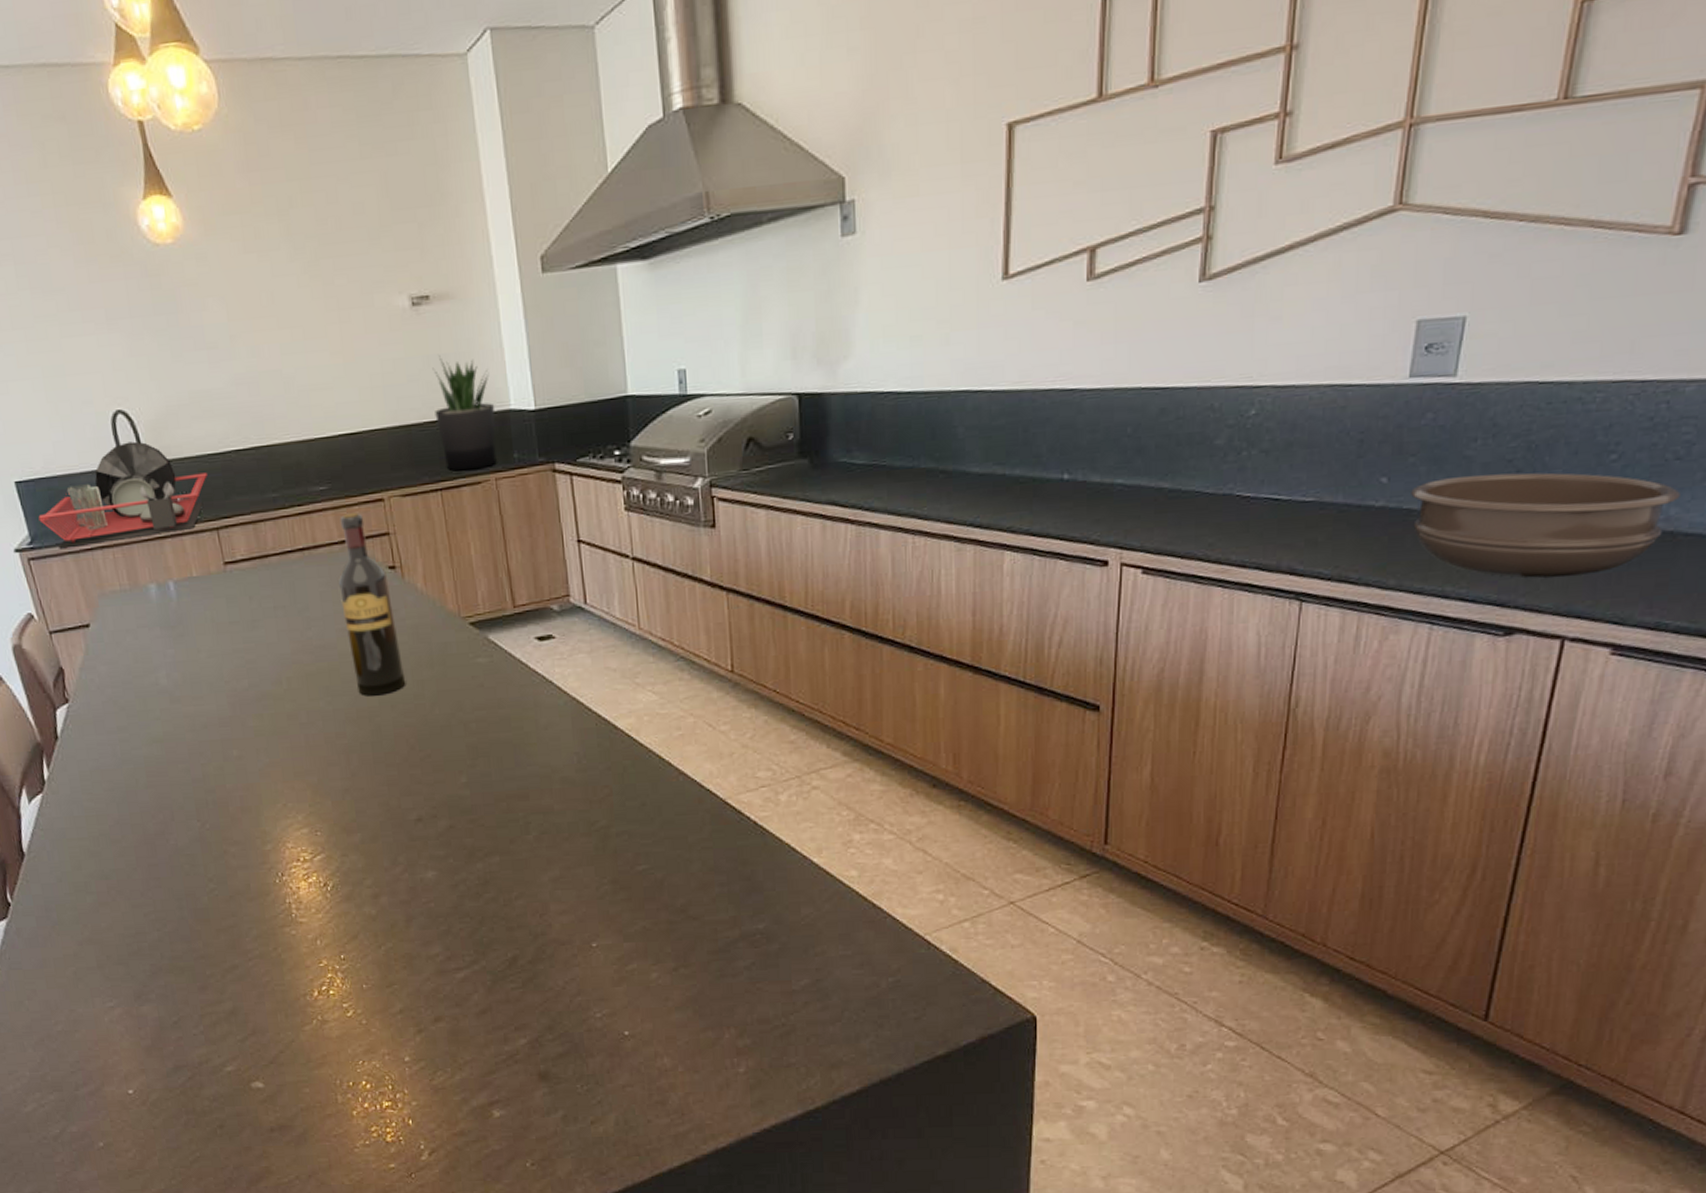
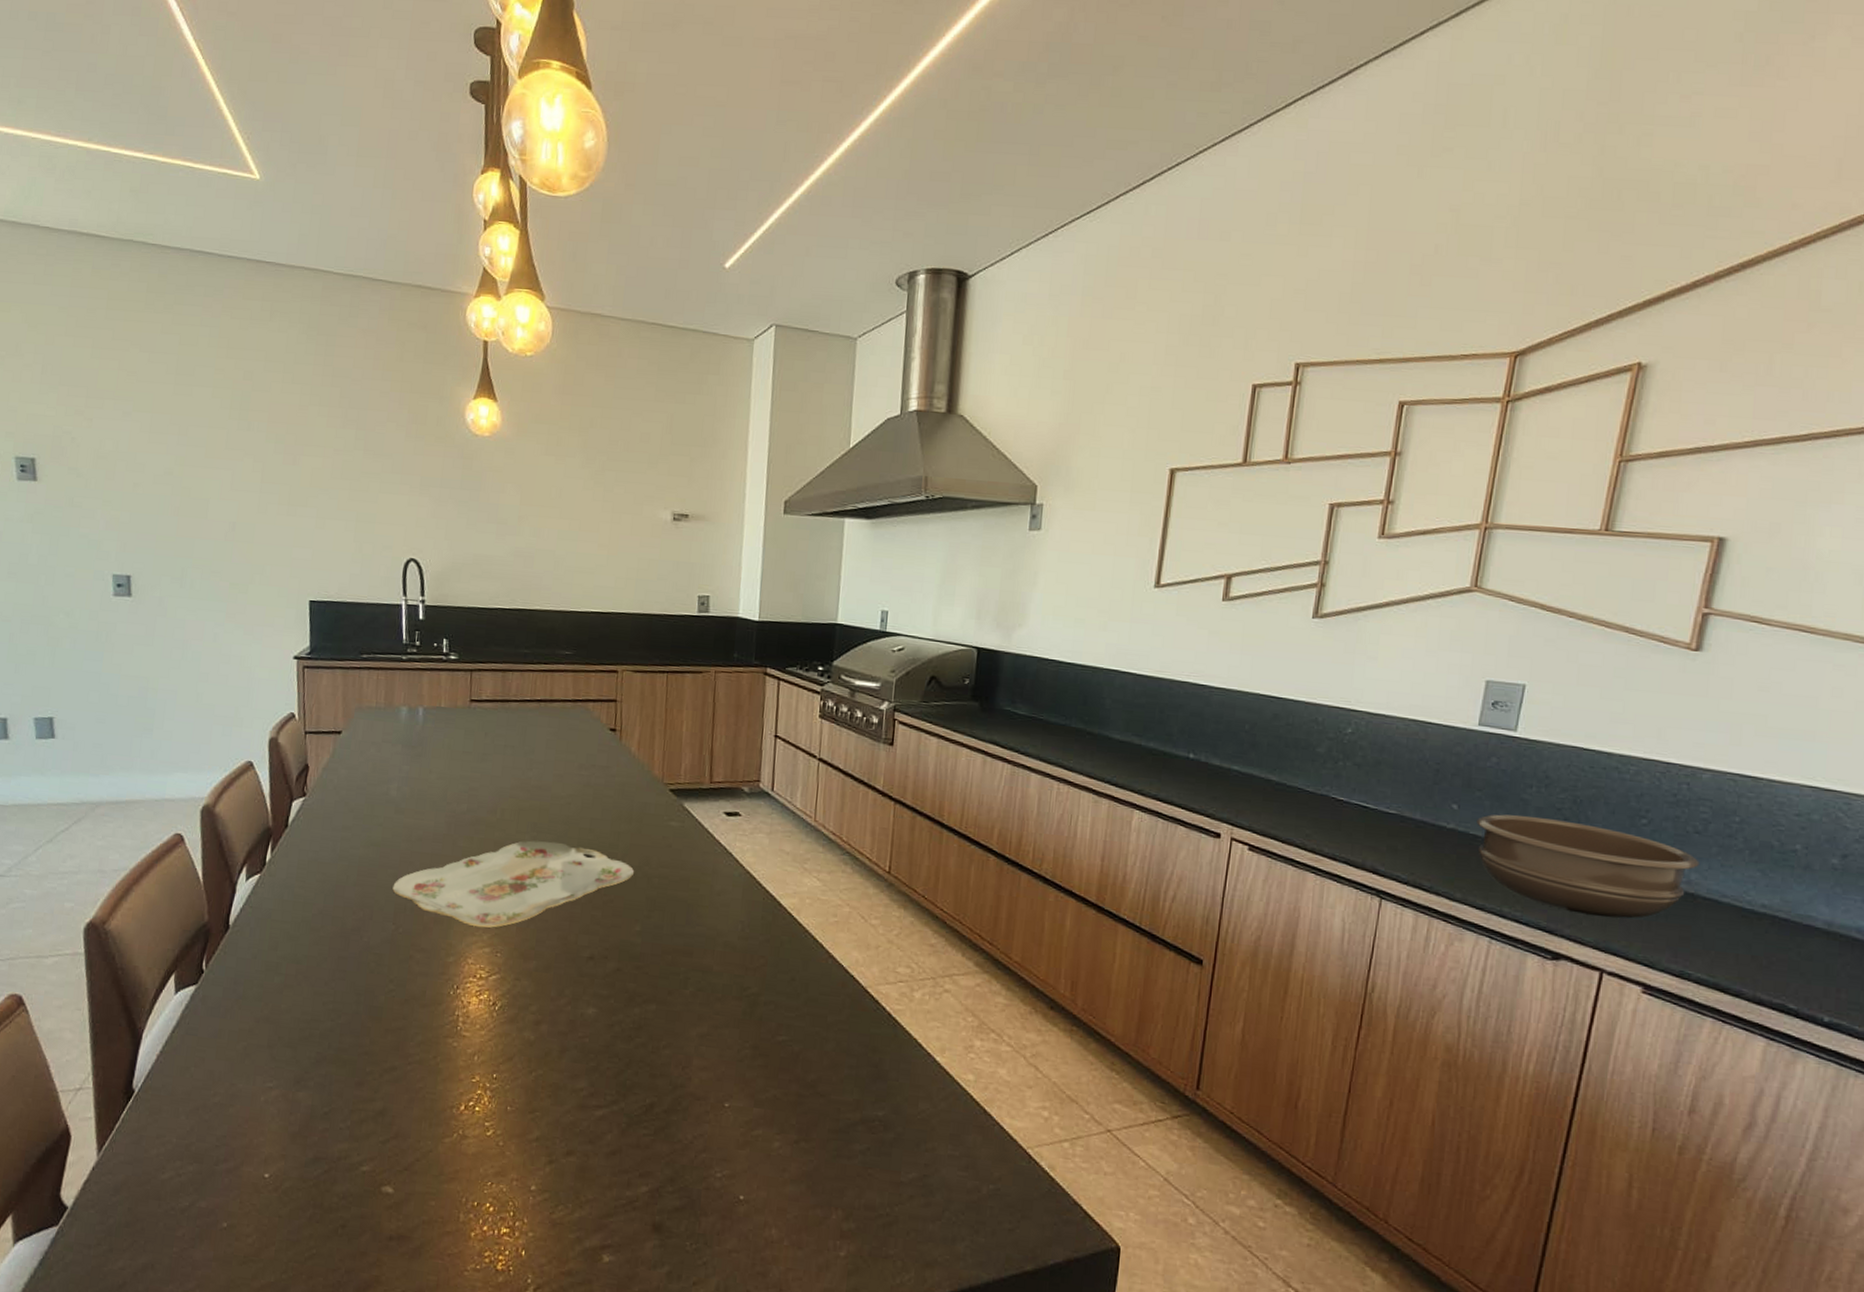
dish rack: present [38,441,207,549] -> none [321,585,474,667]
serving tray: none [187,703,449,809] -> present [392,840,635,928]
wine bottle: present [337,512,405,696] -> none [561,677,608,839]
planter: present [432,355,497,472] -> none [674,563,726,662]

